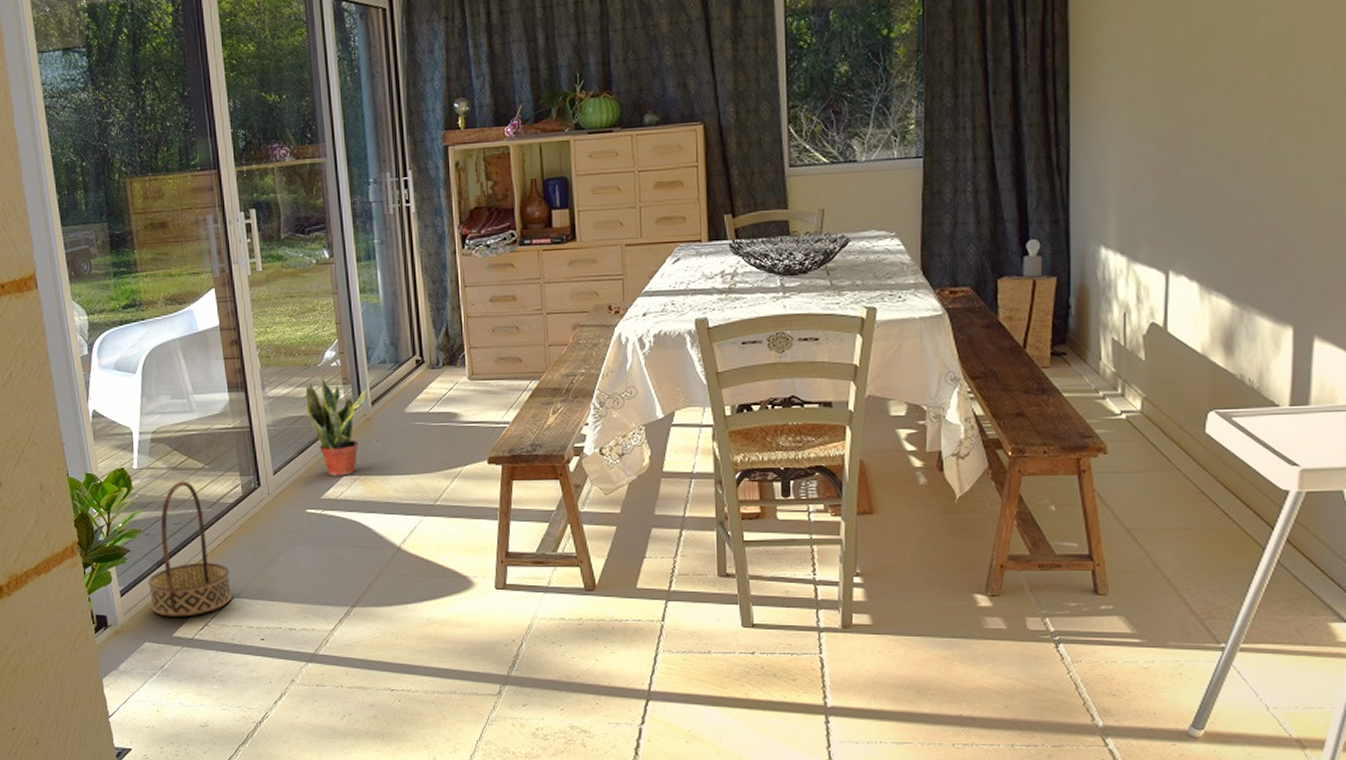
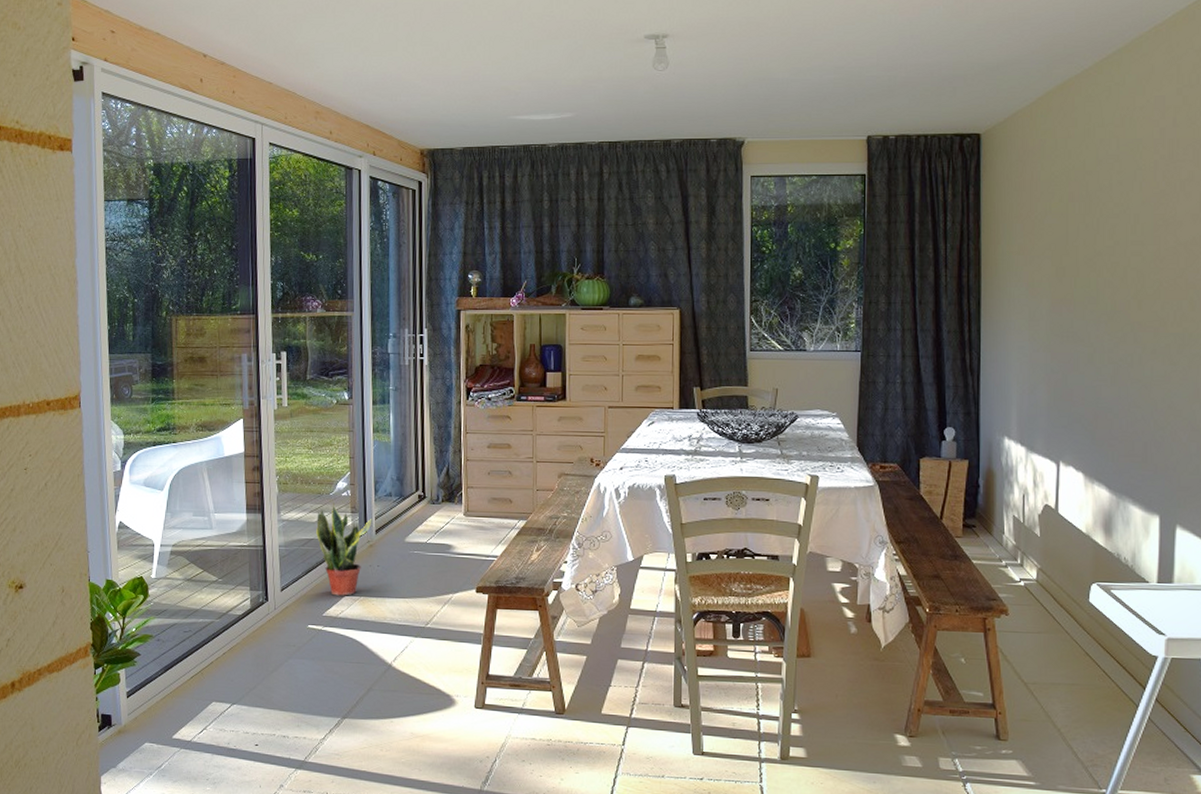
basket: present [148,481,232,617] -> none [154,592,232,720]

